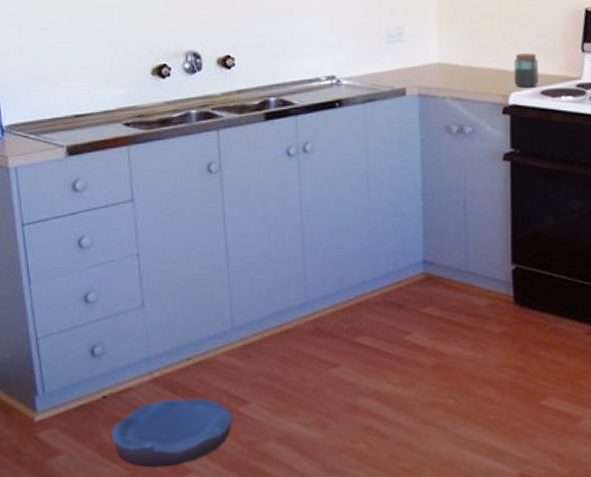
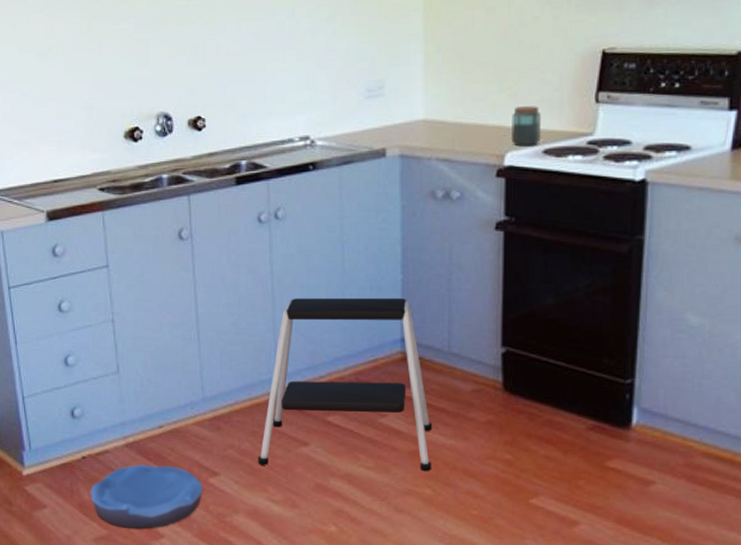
step stool: none [288,223,453,390] -> present [258,297,433,472]

